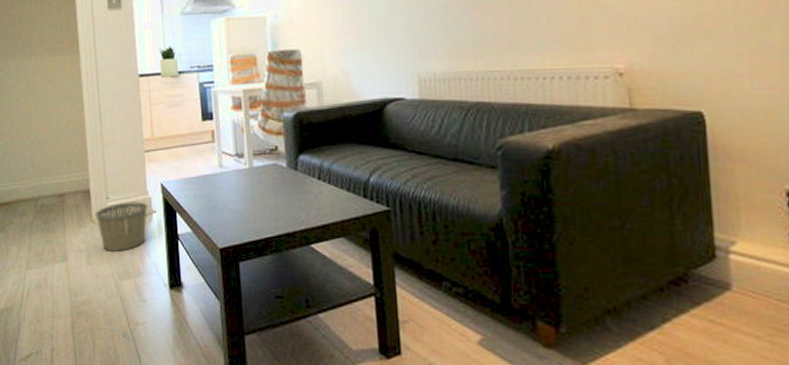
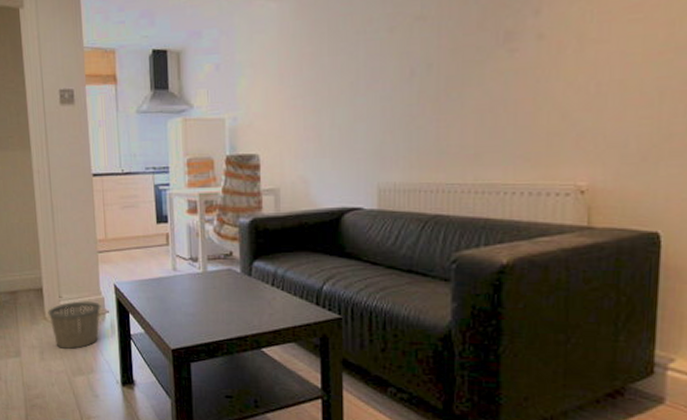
planter: present [159,45,181,78] -> none [113,145,136,178]

